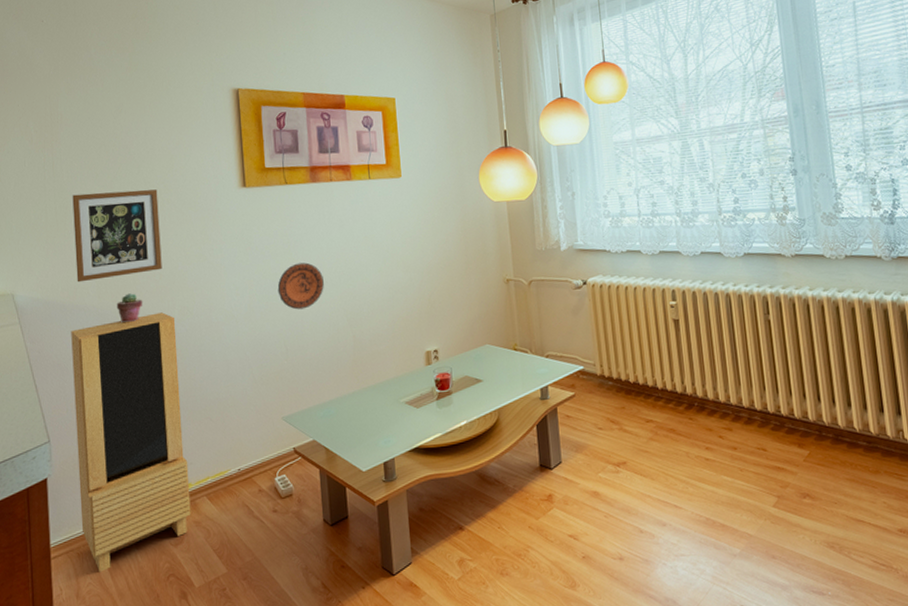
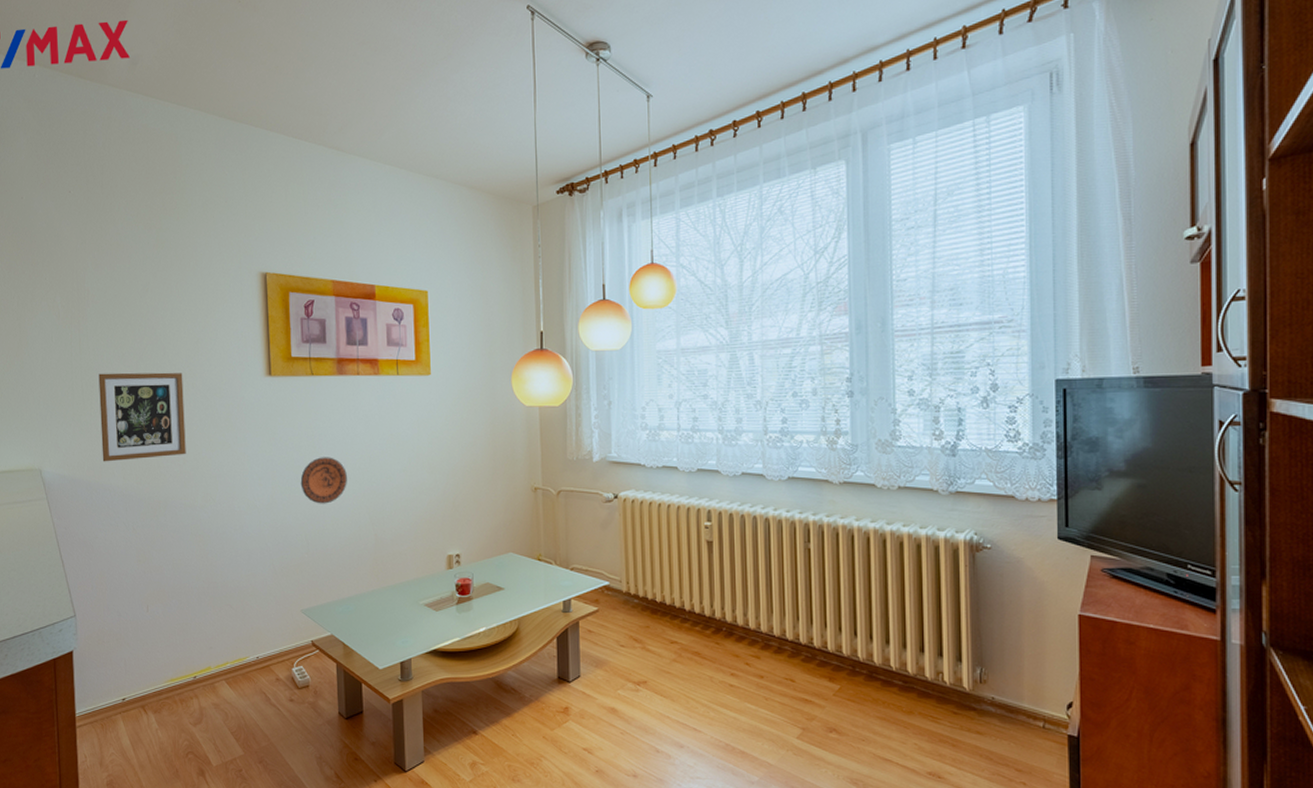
storage cabinet: present [71,312,191,572] -> none [96,497,210,744]
potted succulent: present [116,293,143,324] -> none [140,476,167,506]

